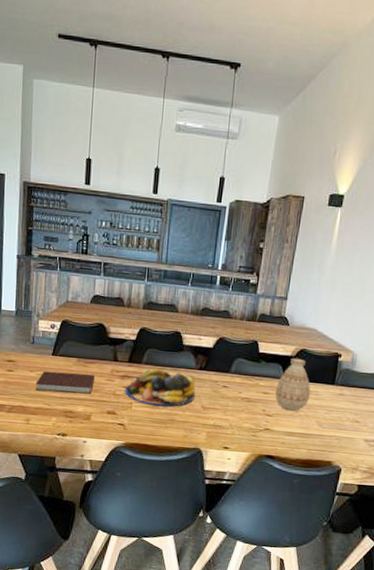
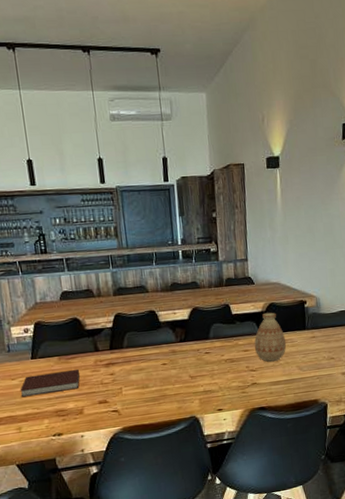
fruit bowl: present [125,369,196,407] -> none [112,348,182,387]

